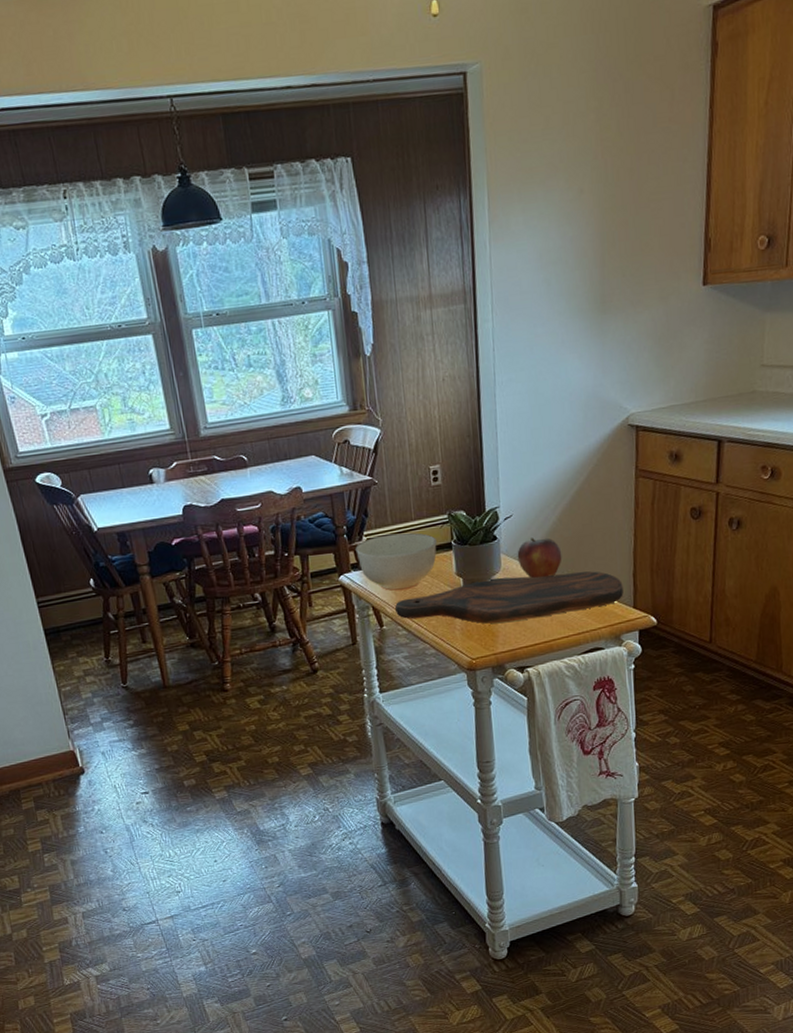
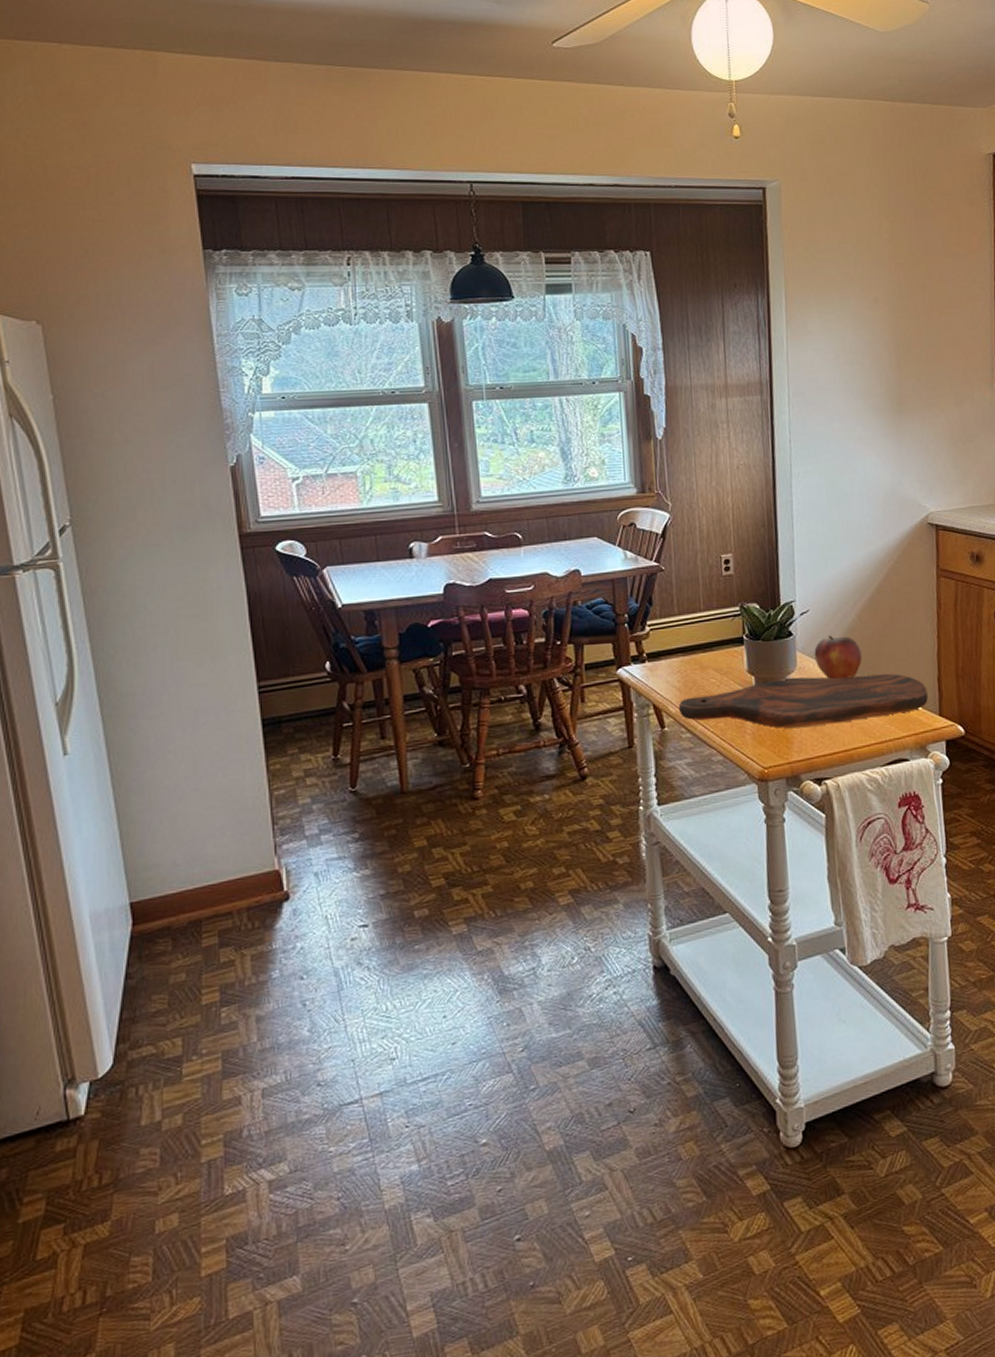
bowl: present [355,532,437,591] -> none [637,624,727,688]

